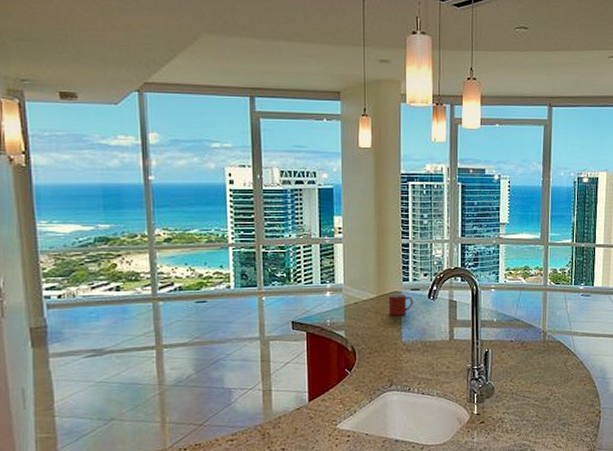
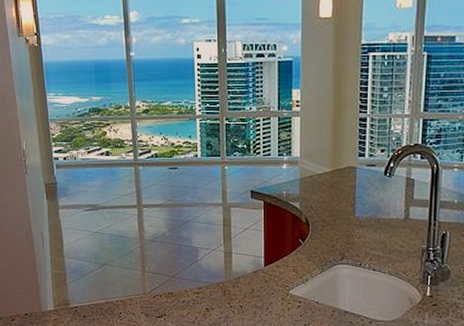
mug: present [388,293,413,316] -> none [343,169,368,191]

